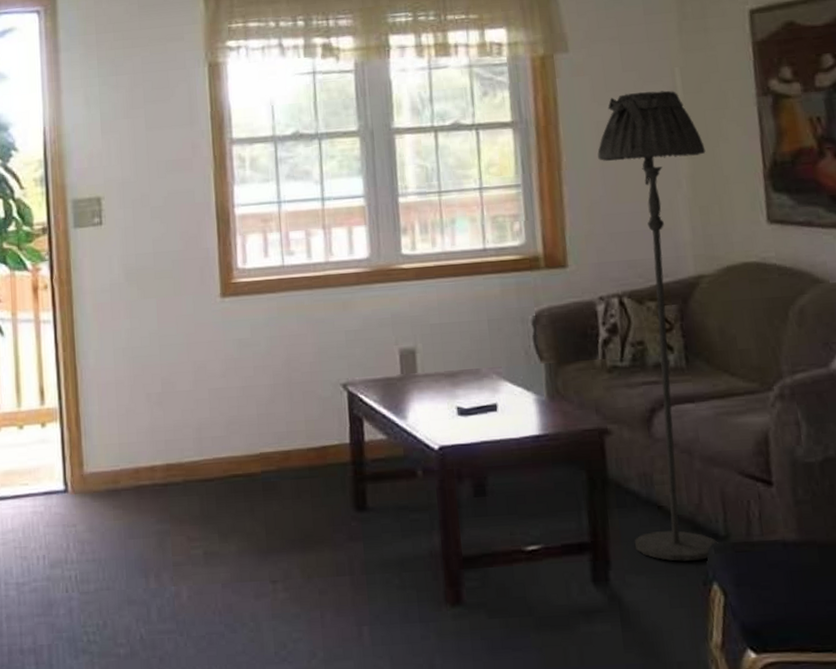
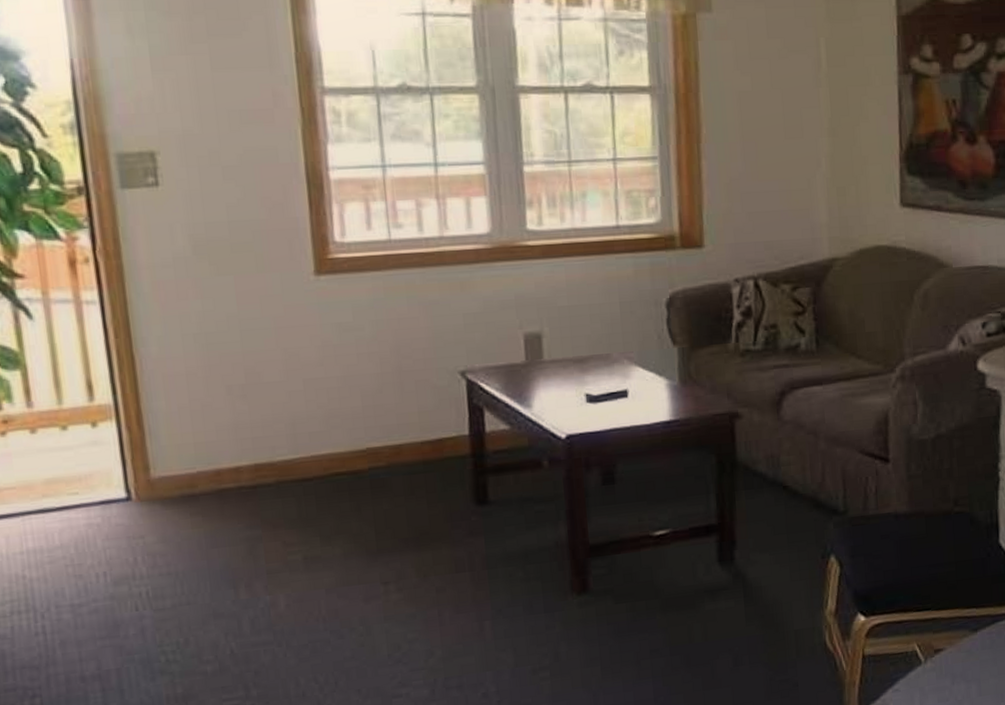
floor lamp: present [597,90,718,561] -> none [738,61,846,538]

